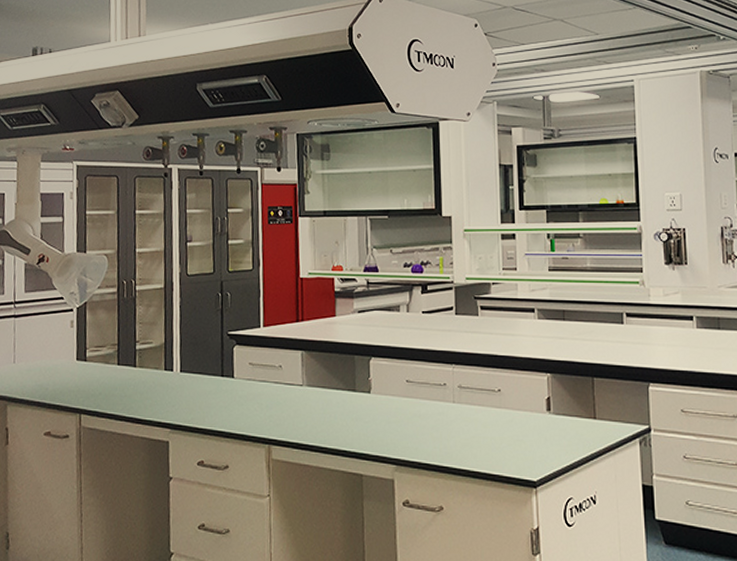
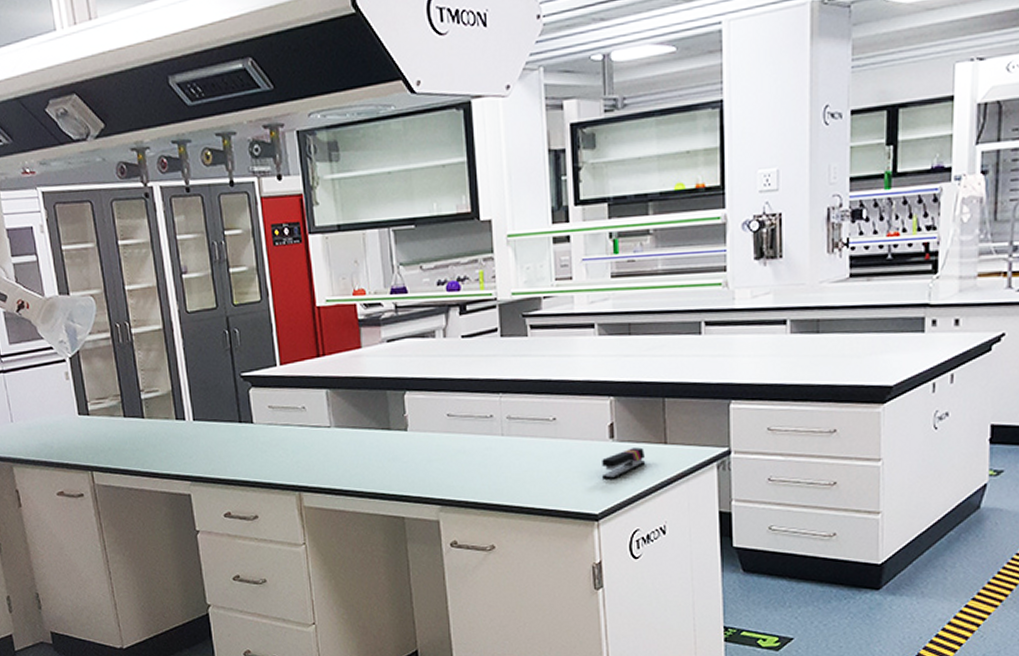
stapler: none [540,421,578,449] -> present [602,447,646,479]

